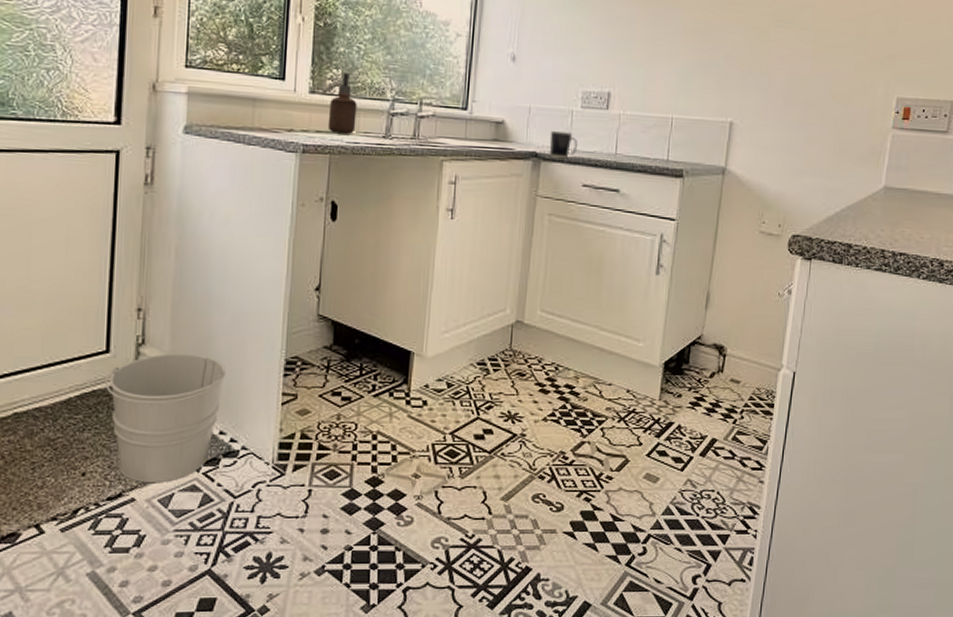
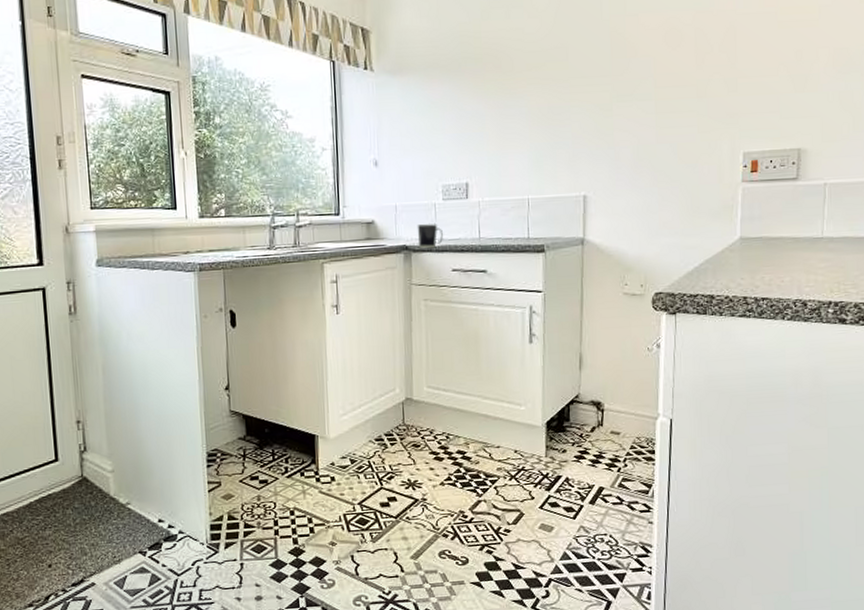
bucket: present [104,353,226,484] -> none [57,455,157,570]
soap dispenser: present [327,73,357,134] -> none [217,196,243,251]

